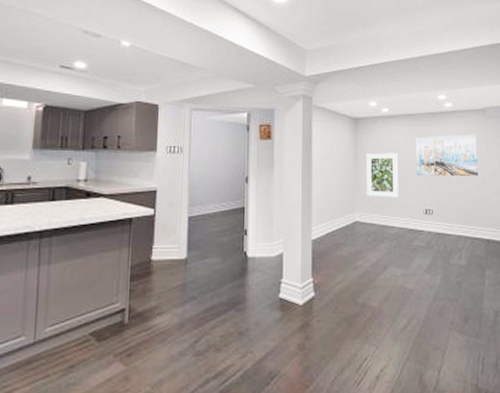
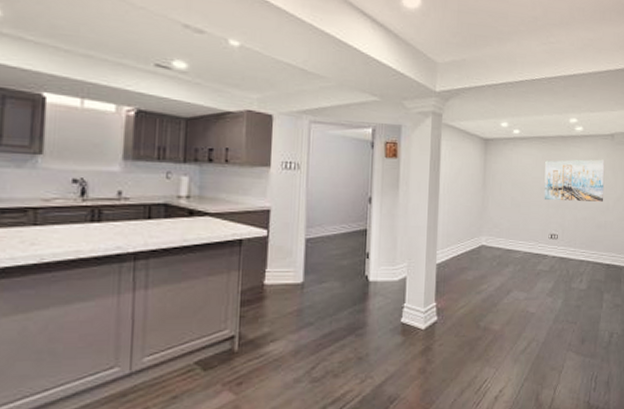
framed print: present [367,153,399,198] -> none [494,175,528,222]

